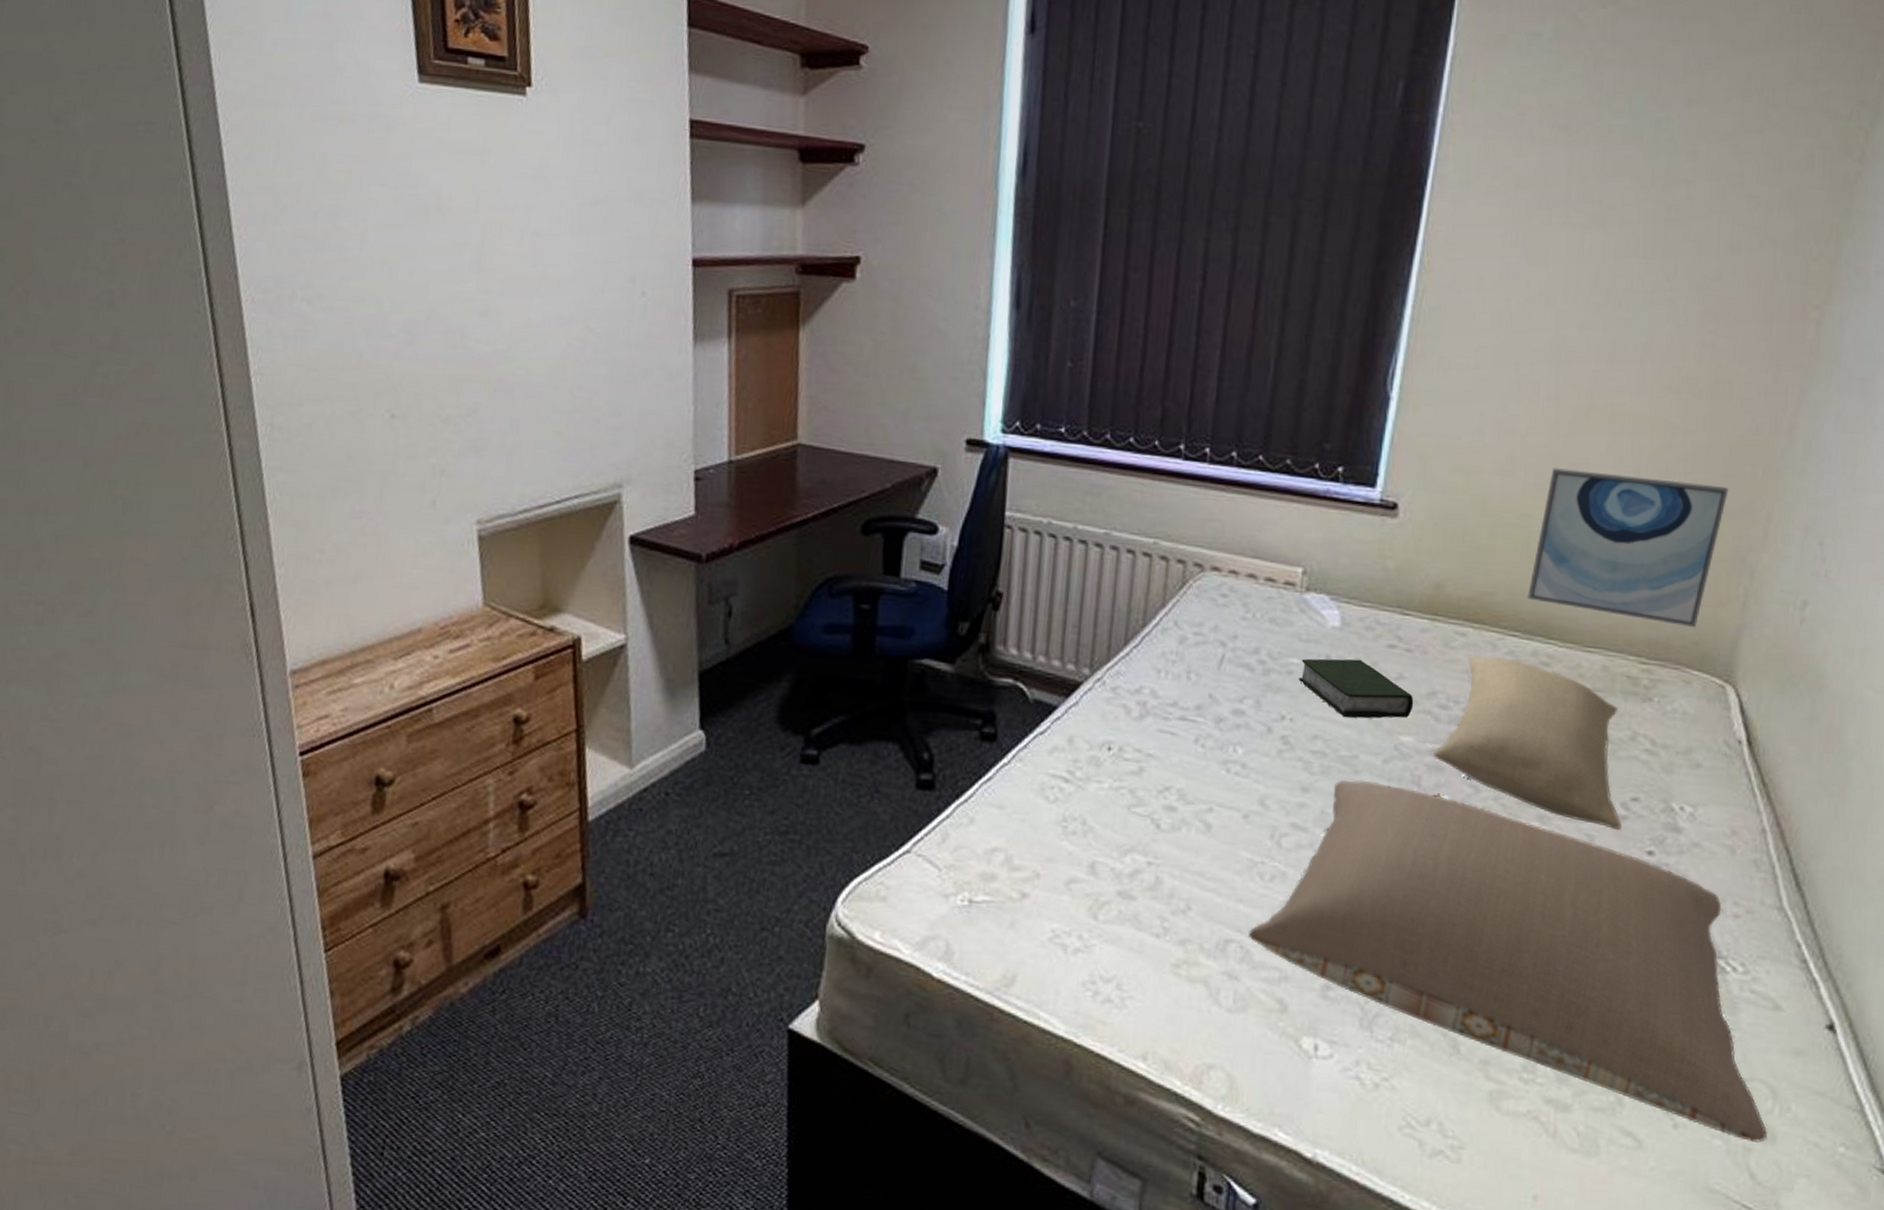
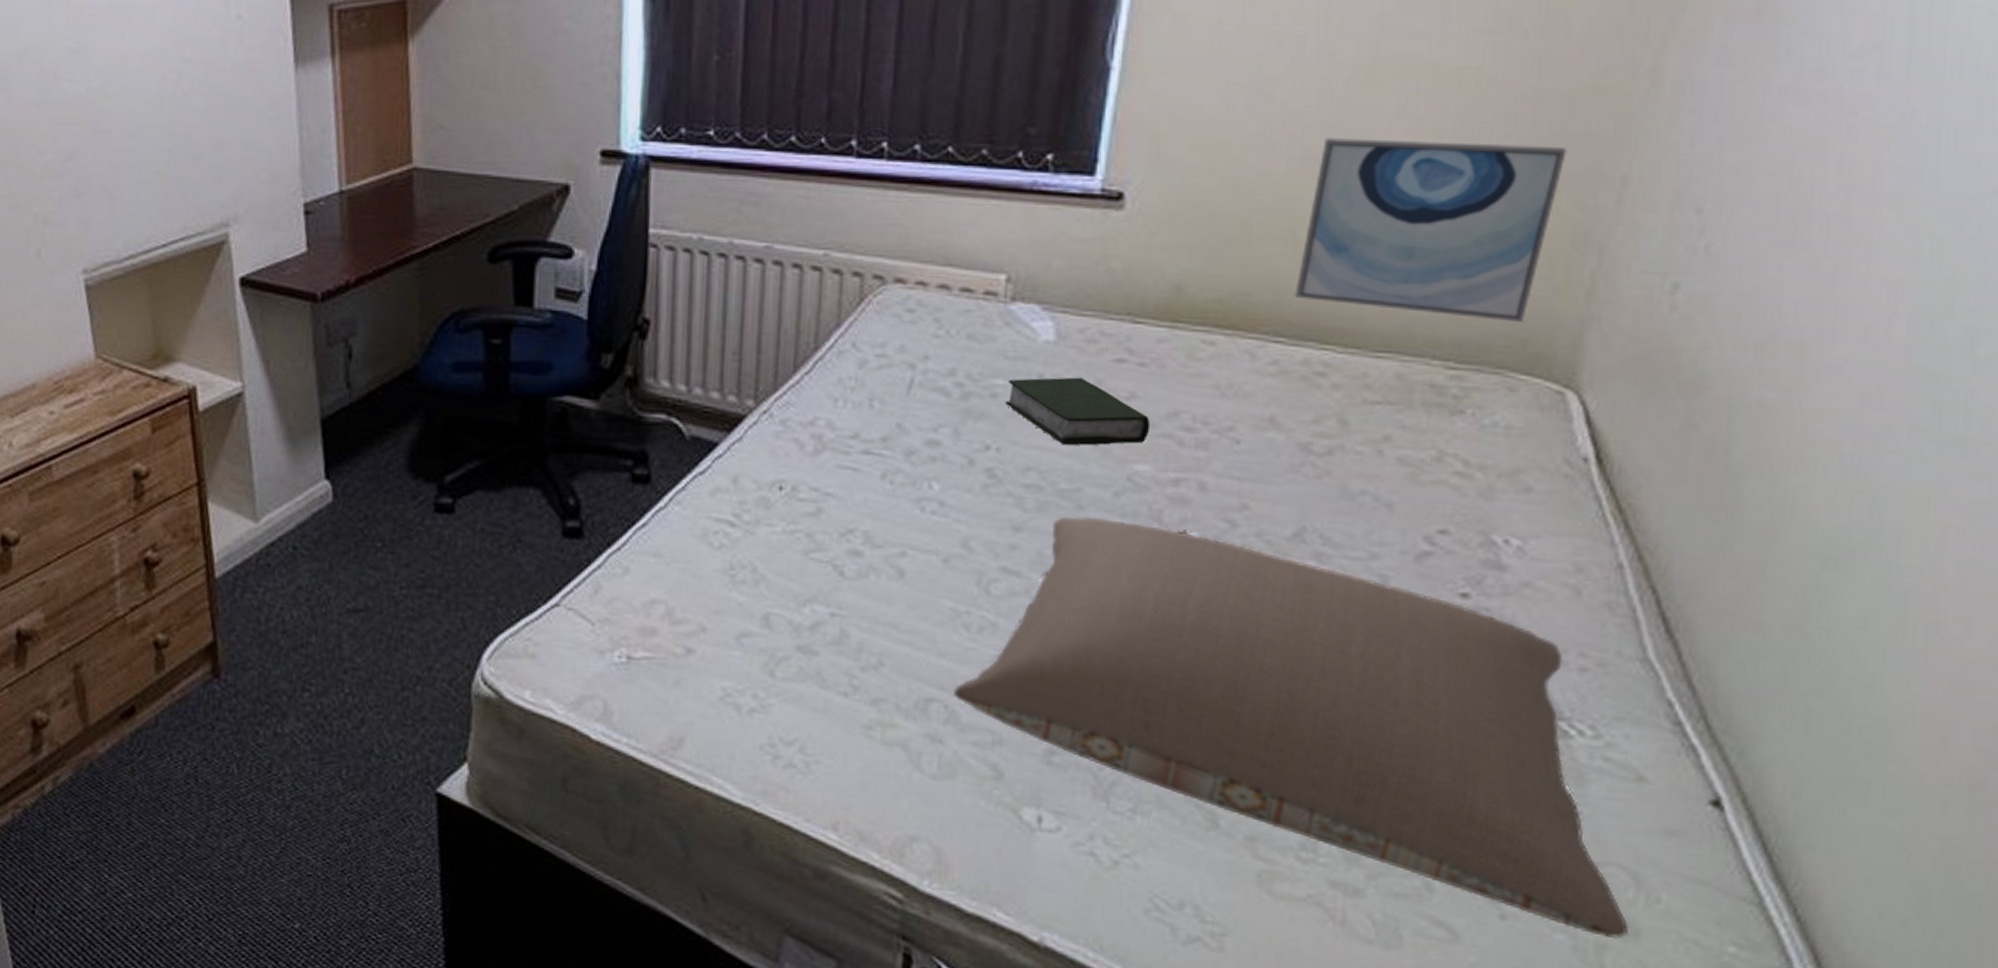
pillow: present [1433,656,1622,831] -> none [1177,368,1426,570]

